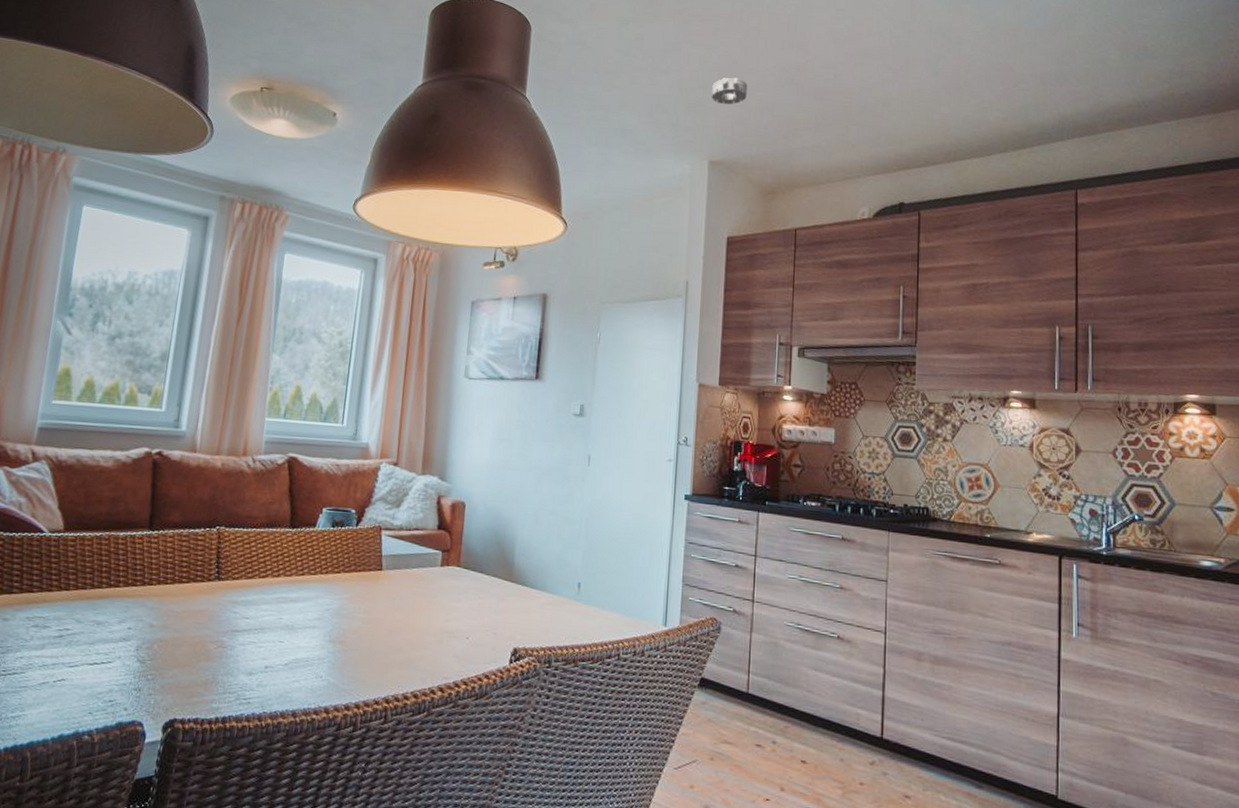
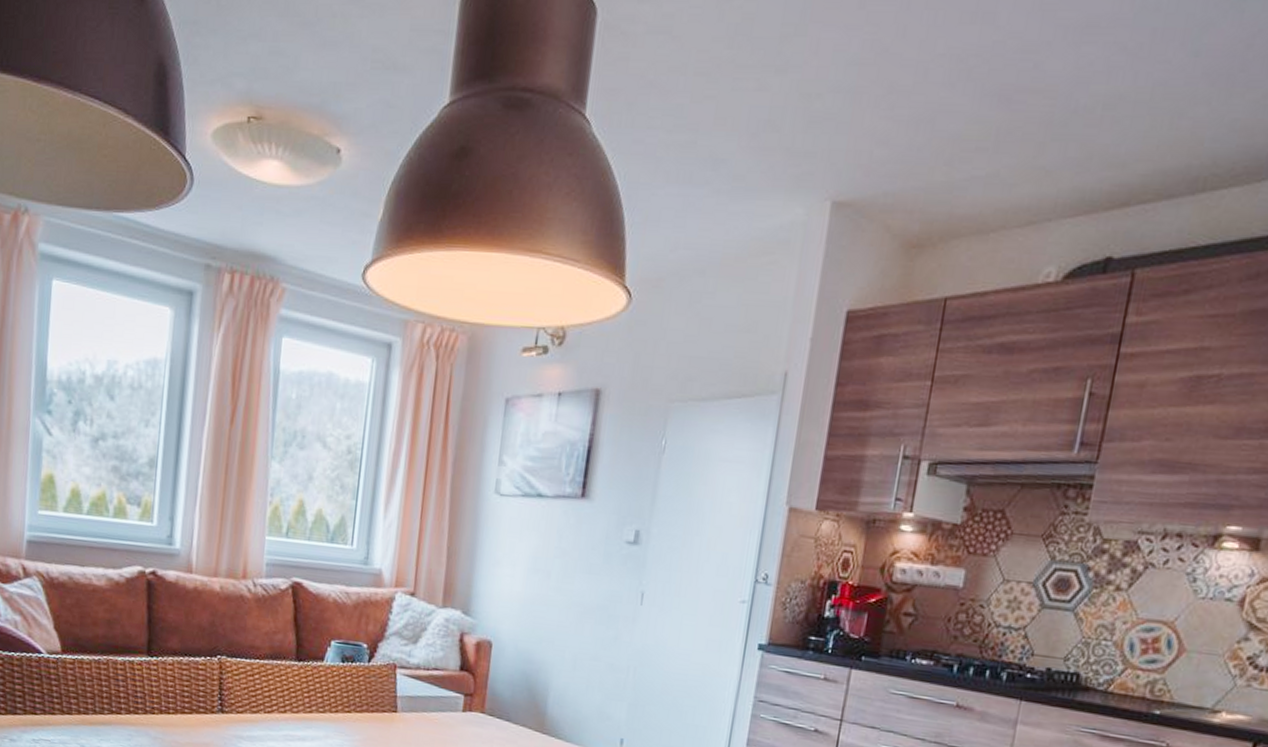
smoke detector: present [712,77,747,105] -> none [845,73,900,117]

